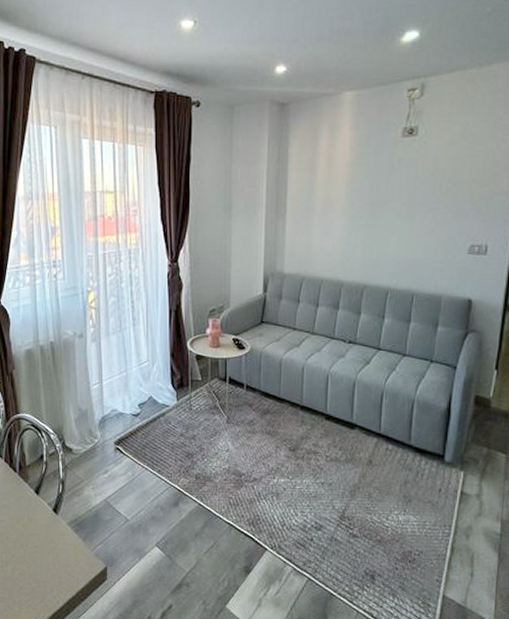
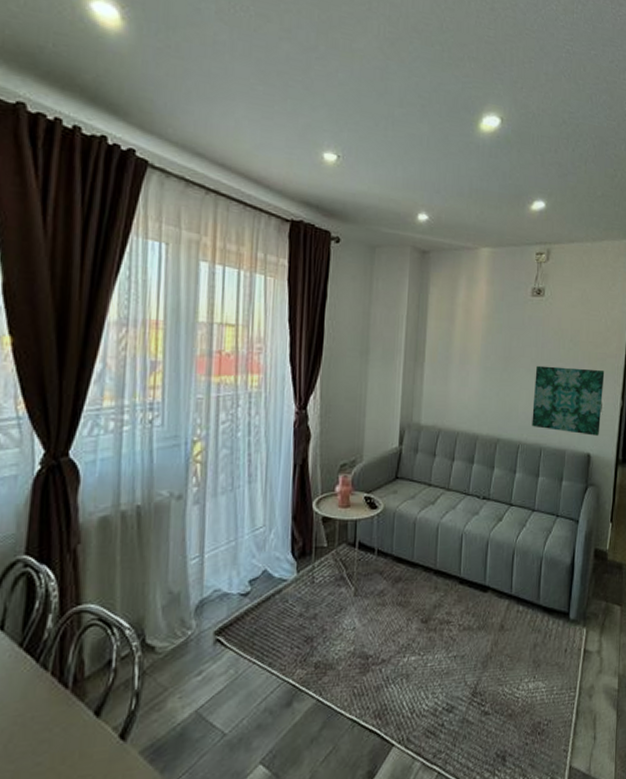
wall art: none [402,209,492,280] -> present [532,365,605,436]

